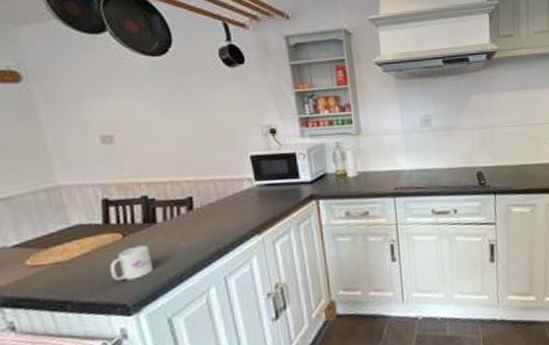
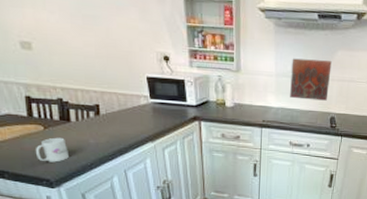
decorative tile: none [420,108,470,157] -> present [290,58,332,101]

